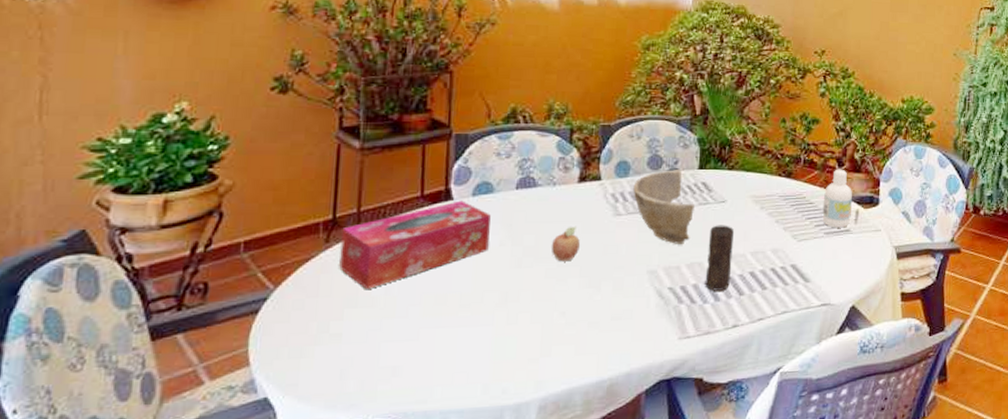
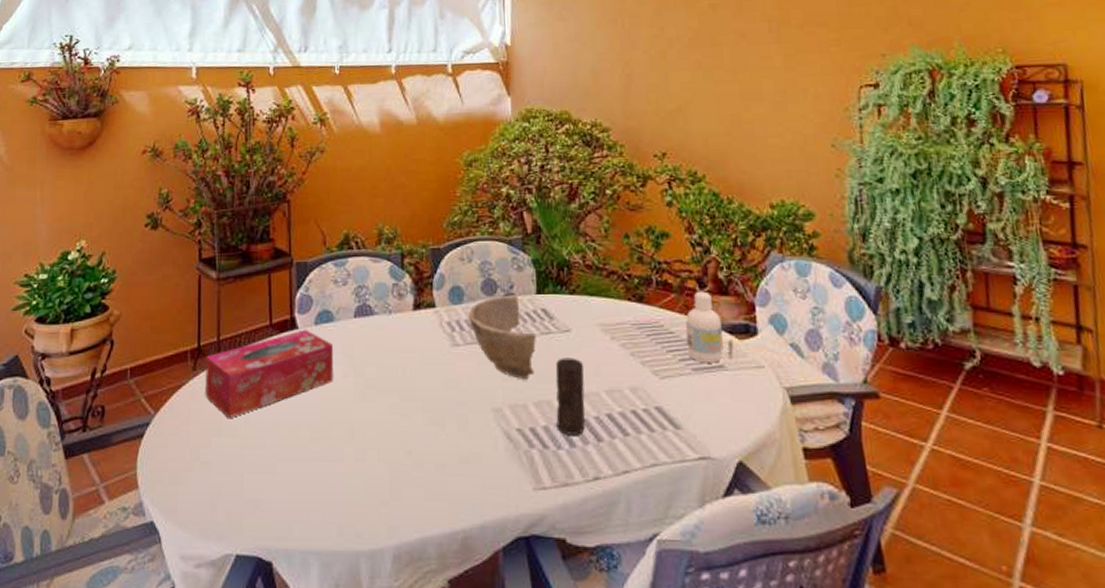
fruit: present [551,226,580,262] -> none [391,357,420,396]

